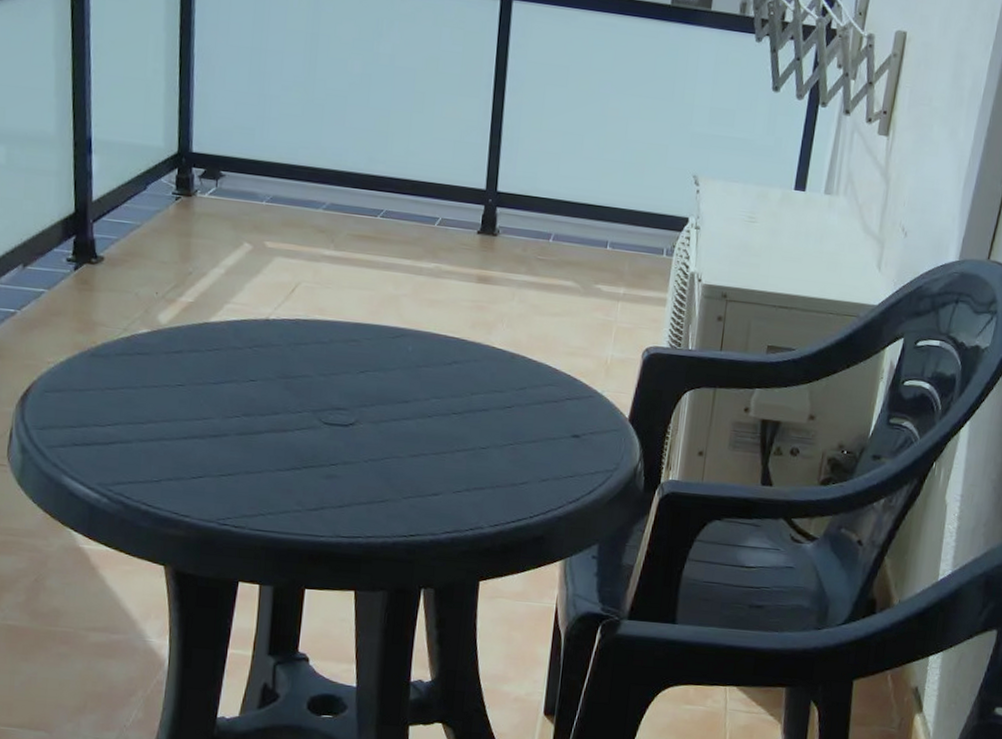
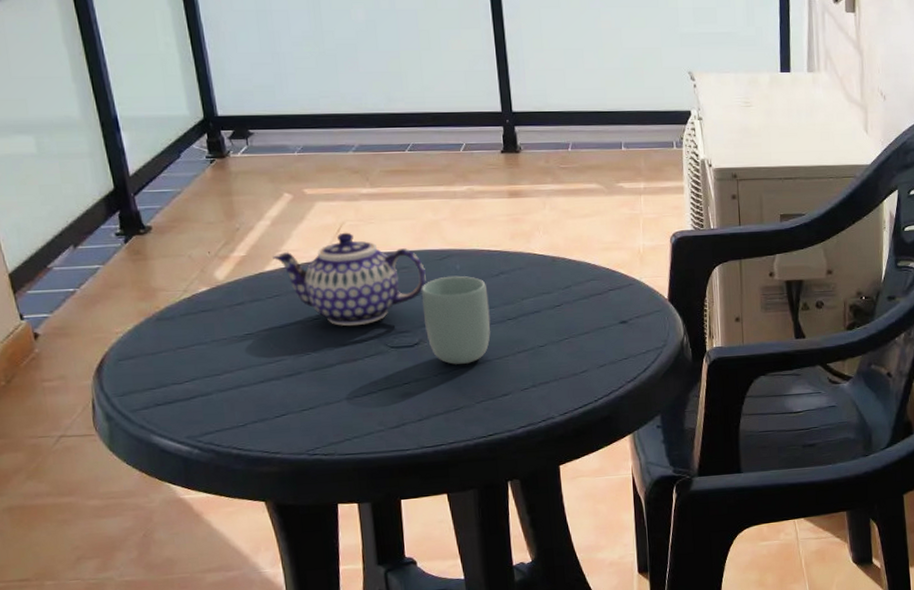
teapot: none [220,293,375,395] -> present [273,232,426,327]
cup: none [364,357,437,454] -> present [421,275,491,365]

